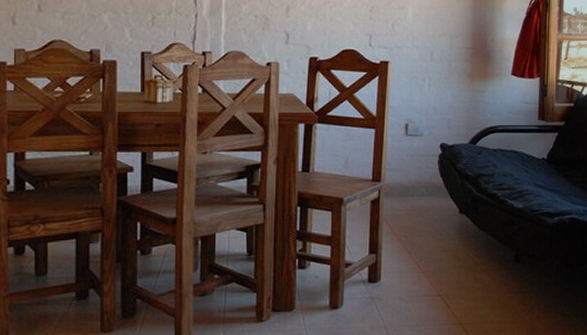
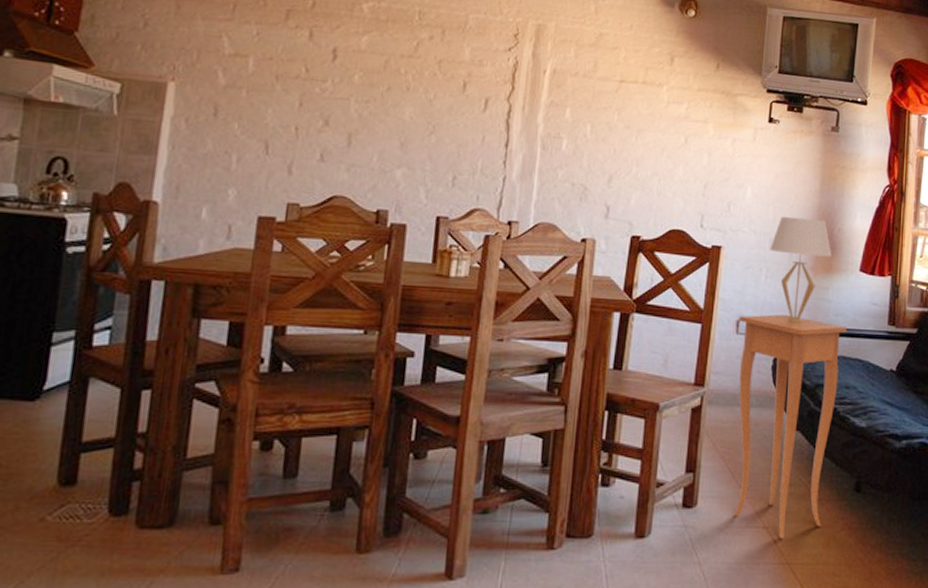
side table: none [407,117,502,304] -> present [733,314,847,540]
table lamp: none [431,31,486,123] -> present [770,216,832,323]

